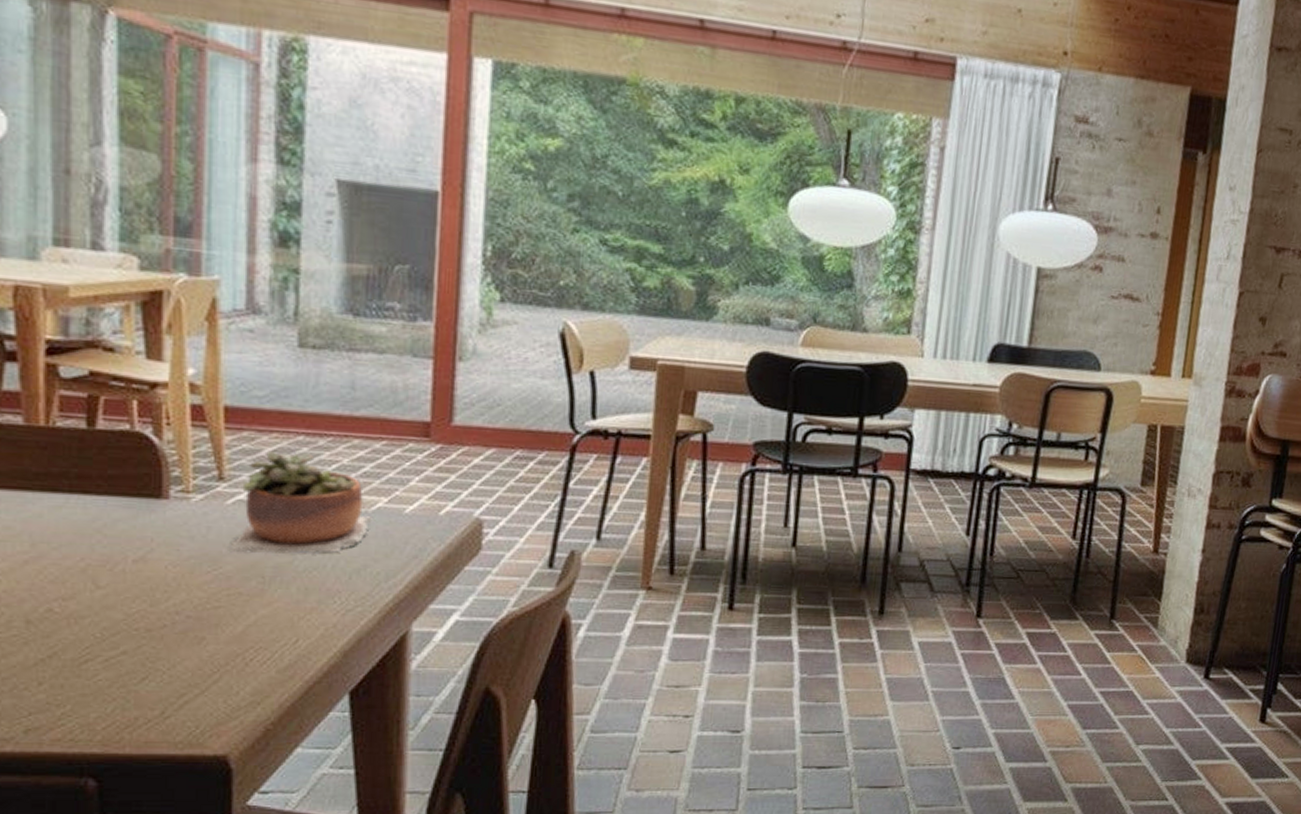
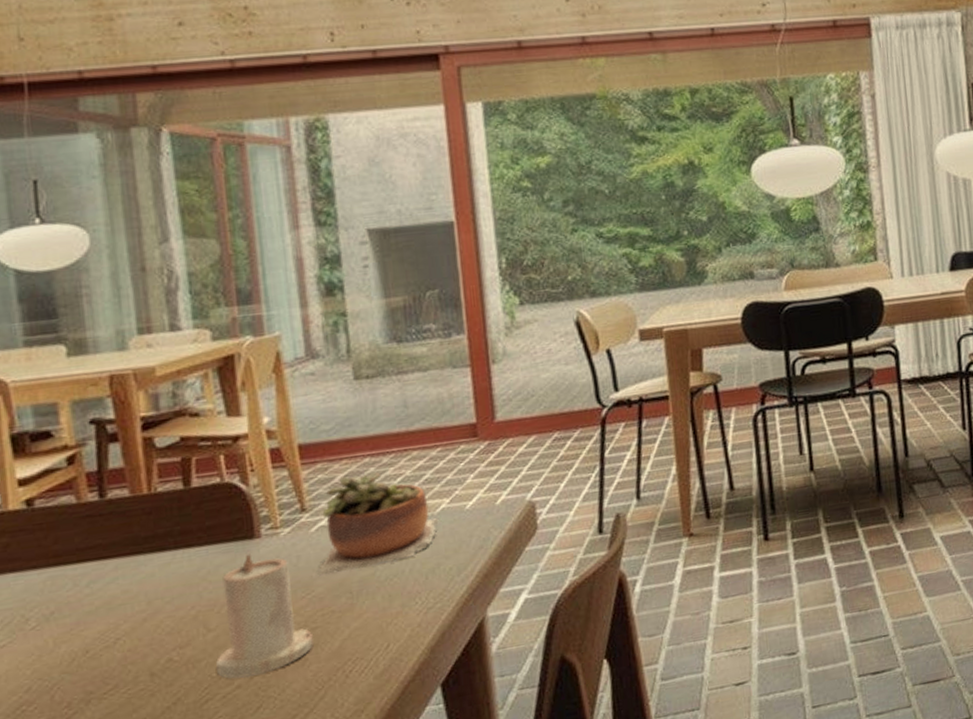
candle: none [102,514,216,646] -> present [216,554,314,679]

